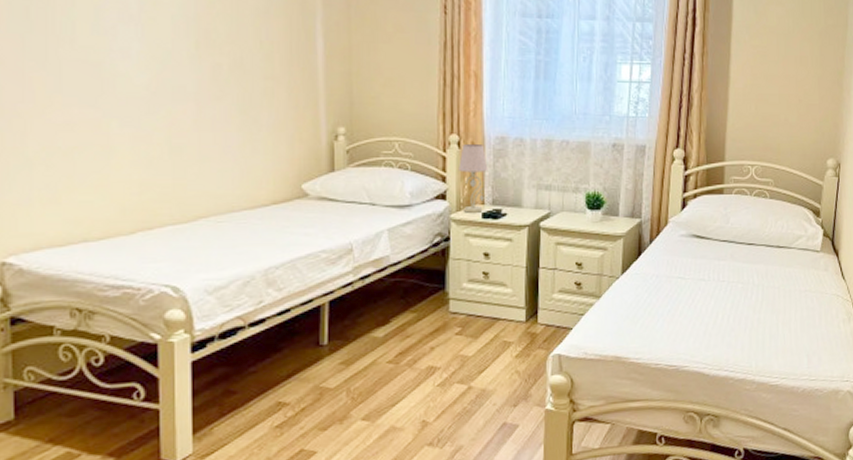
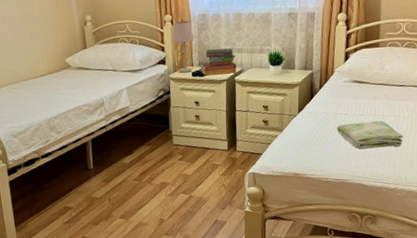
books: none [494,183,543,218] -> present [200,48,237,76]
towel: none [671,287,753,324] -> present [337,120,403,149]

